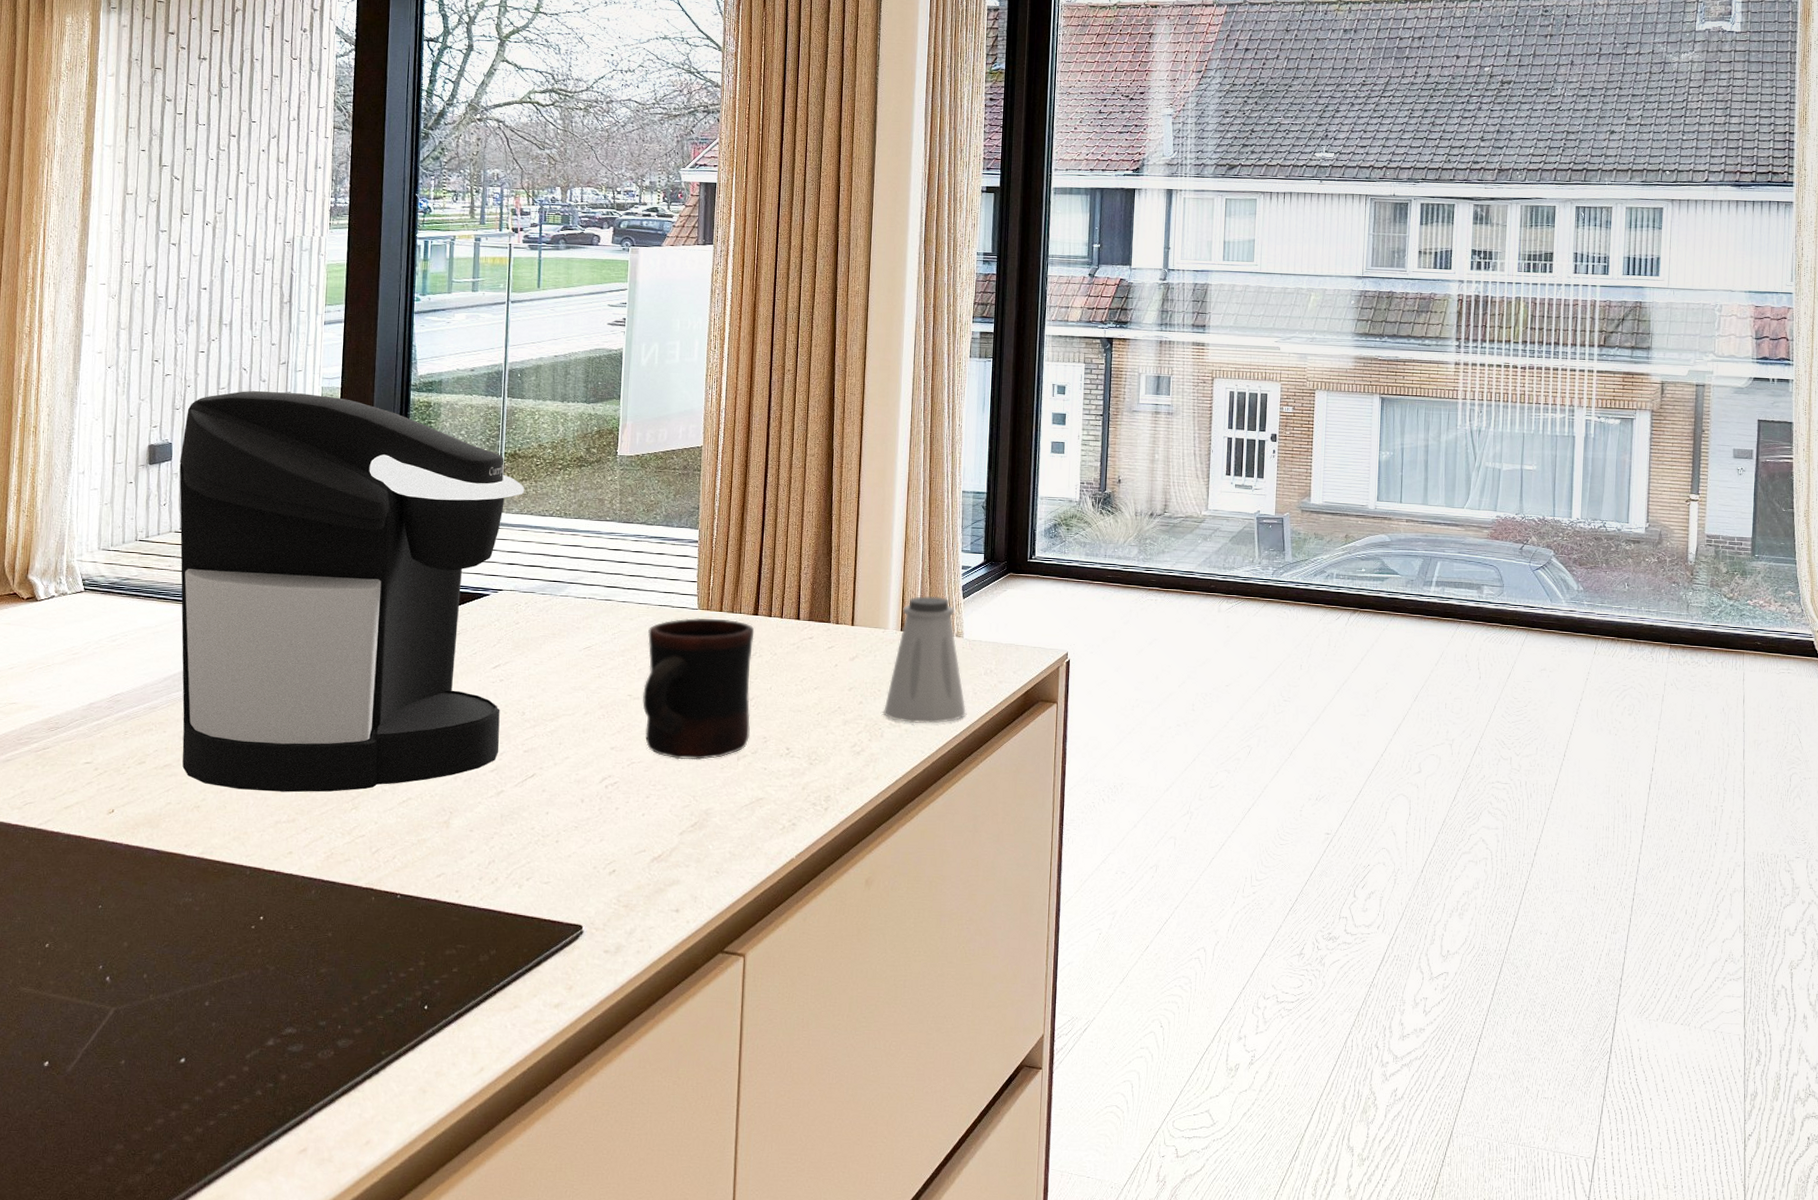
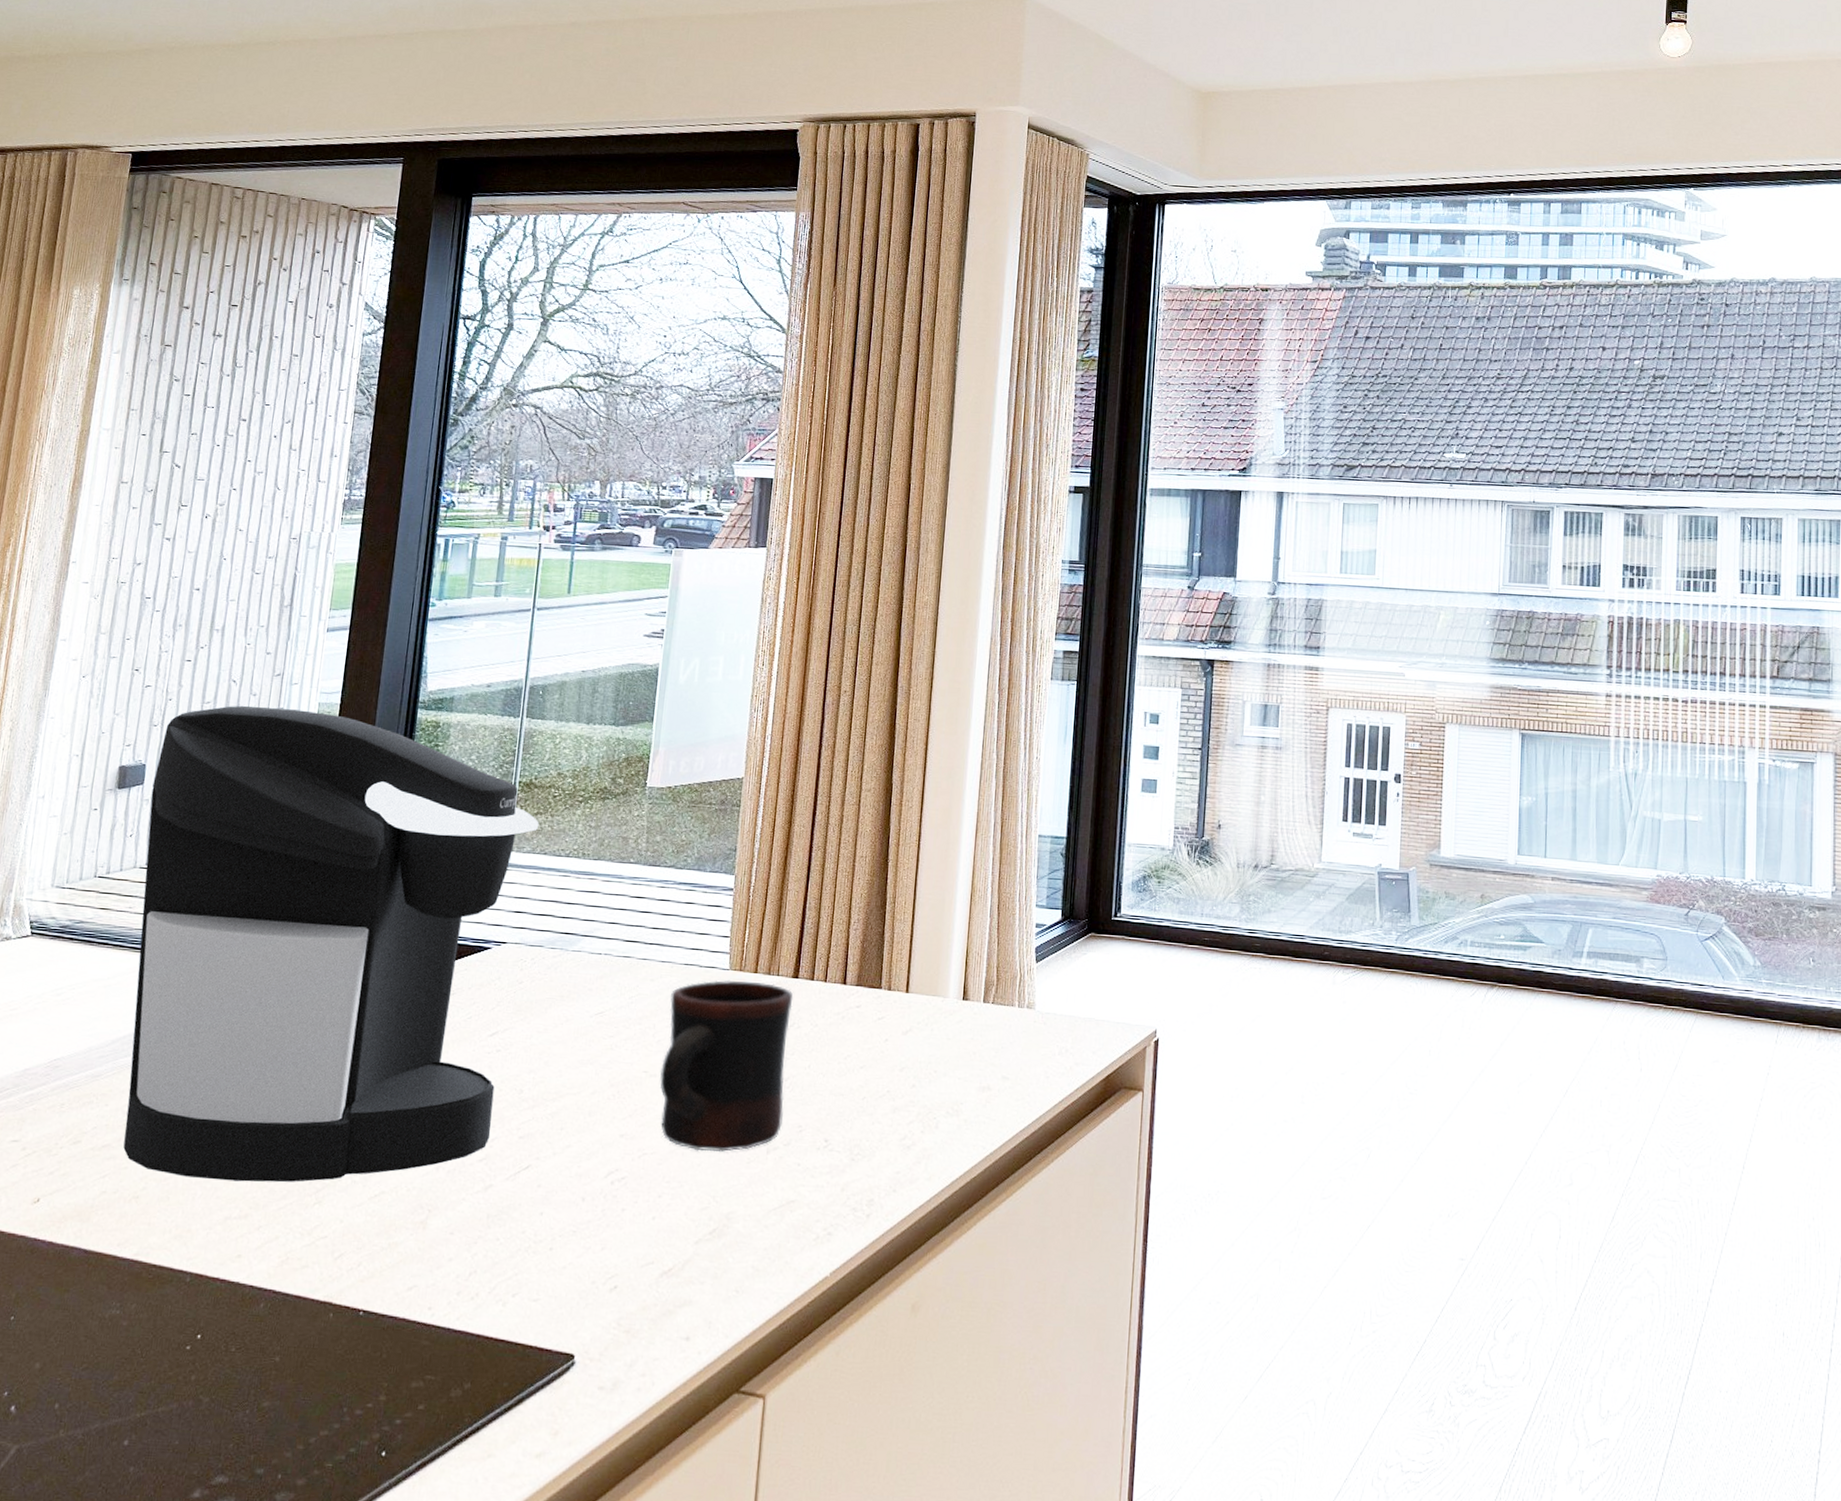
saltshaker: present [882,596,966,724] -> none [938,959,1036,1114]

